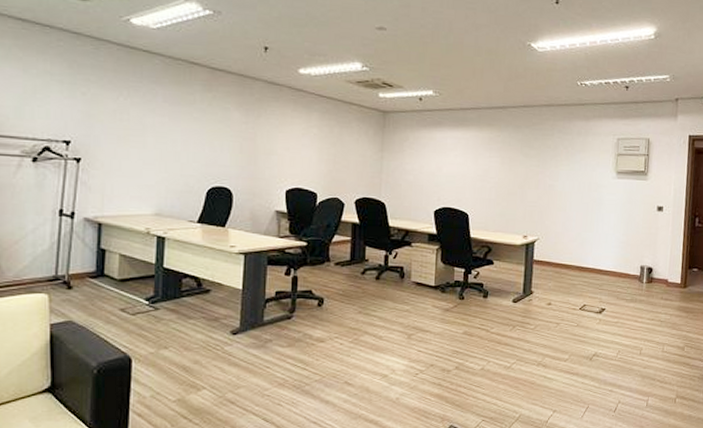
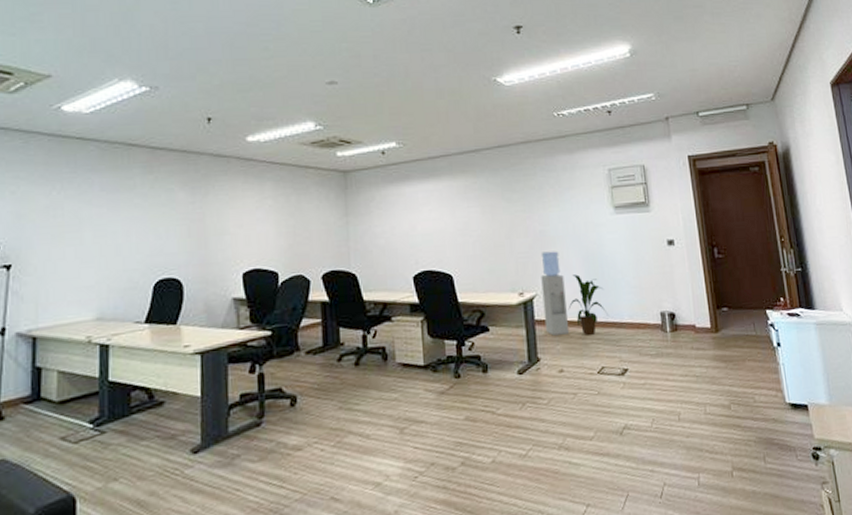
water cooler: none [541,203,564,275] -> present [541,251,570,336]
house plant: none [563,226,596,277] -> present [568,274,608,335]

